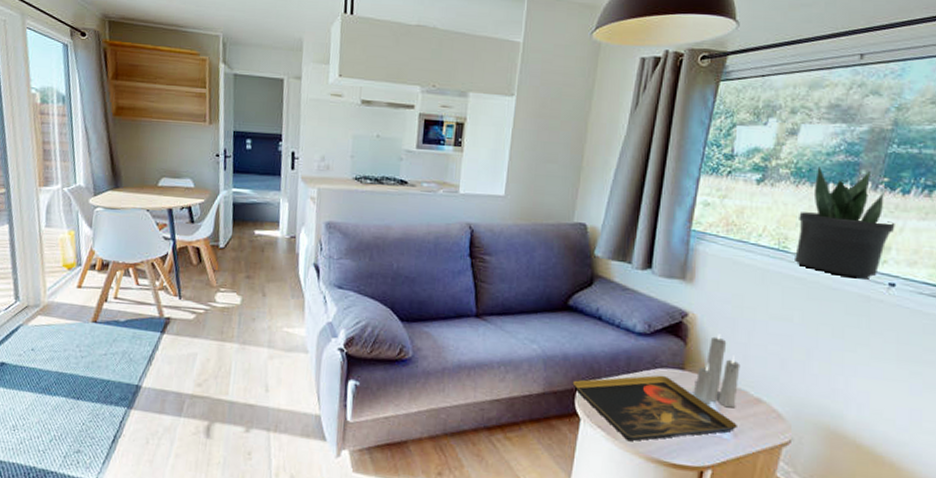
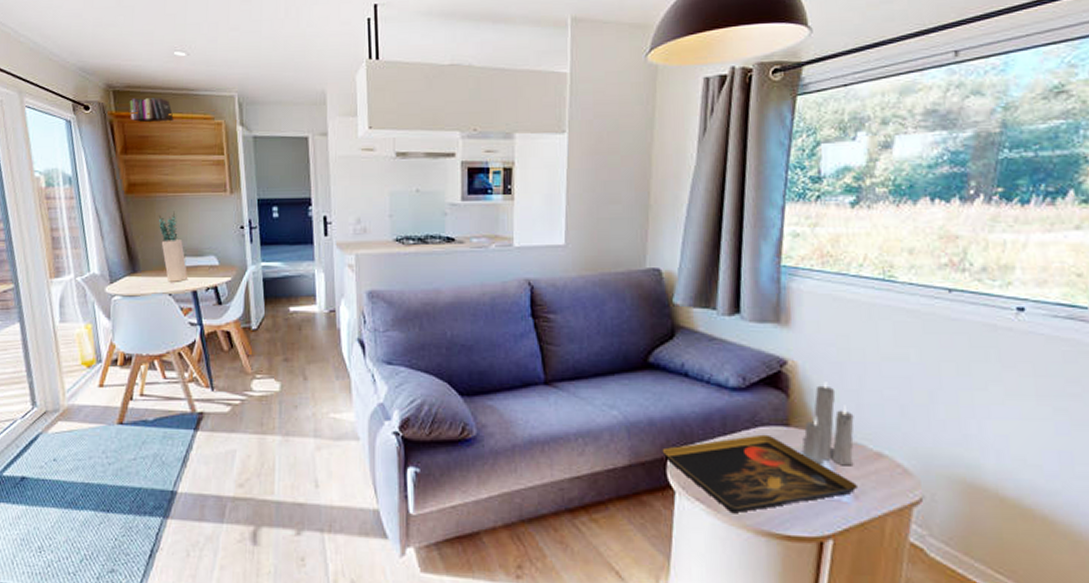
books: none [123,29,163,54] -> present [129,97,174,123]
vase: none [141,135,165,200] -> present [158,211,188,282]
planter: present [795,167,895,279] -> none [903,182,1017,305]

